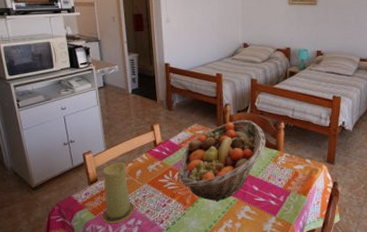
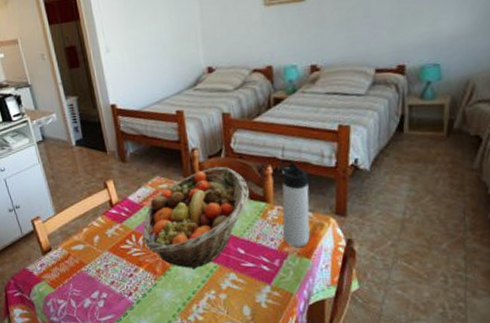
candle: present [102,161,134,224] -> none [56,227,97,298]
thermos bottle: none [288,118,309,187] -> present [279,159,310,247]

